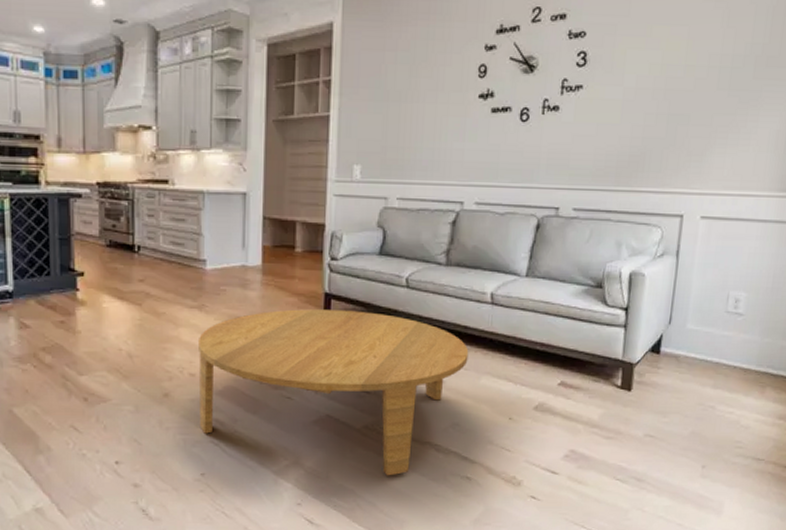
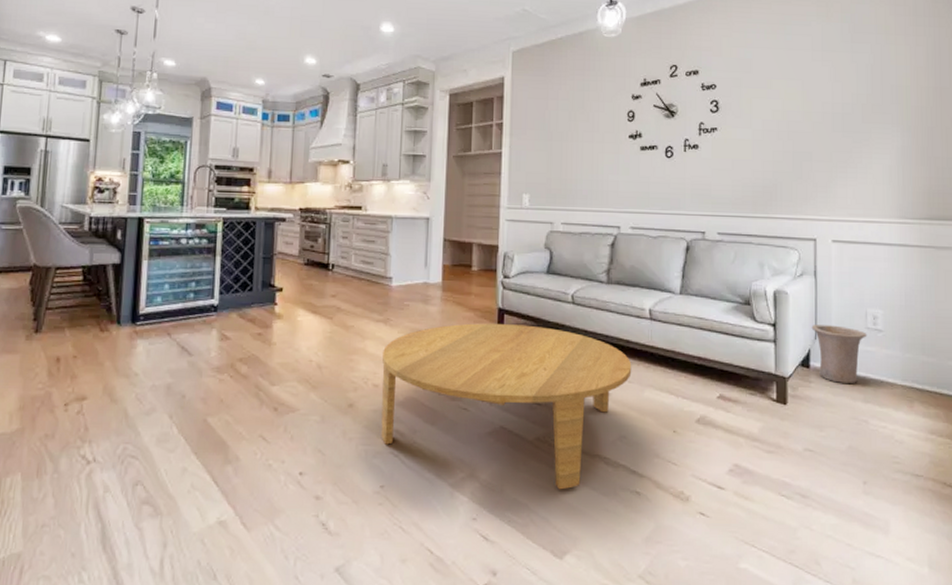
vase: none [666,309,726,369] -> present [811,325,867,383]

